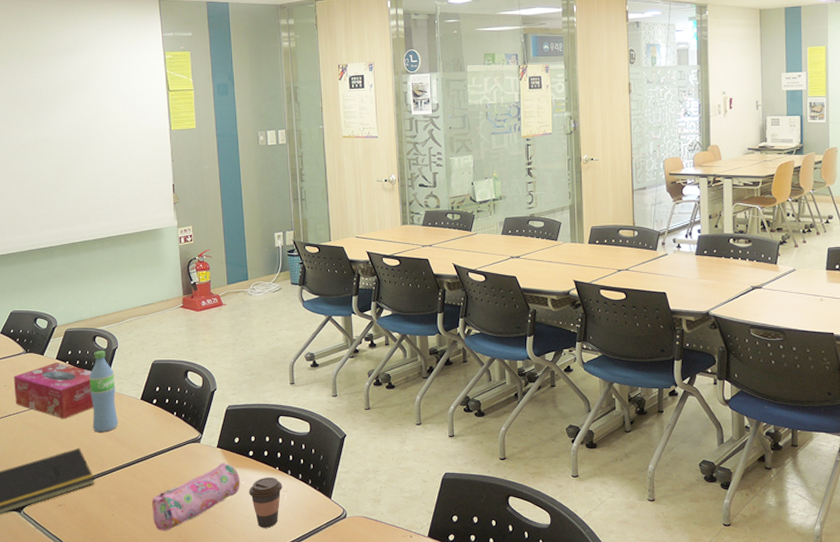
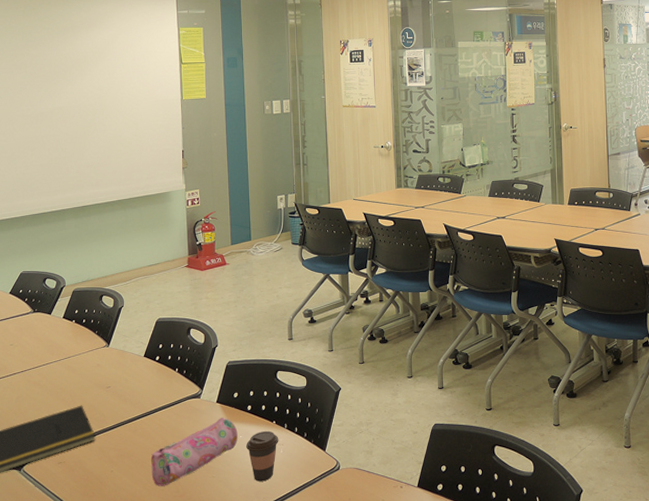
tissue box: present [13,363,94,419] -> none [20,322,98,377]
water bottle: present [89,351,118,433] -> none [95,309,121,390]

